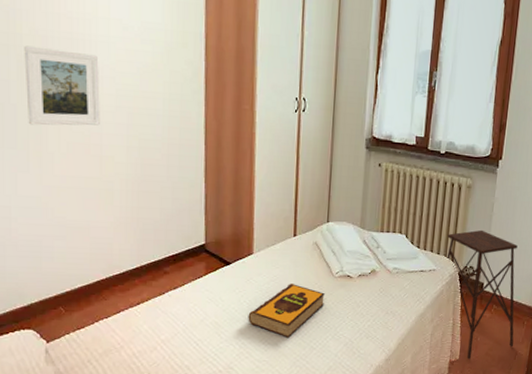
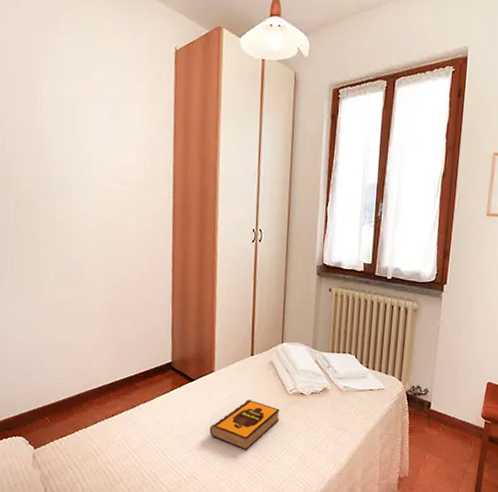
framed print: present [24,45,100,126] -> none [21,188,83,257]
side table: present [447,229,518,360] -> none [394,351,464,477]

